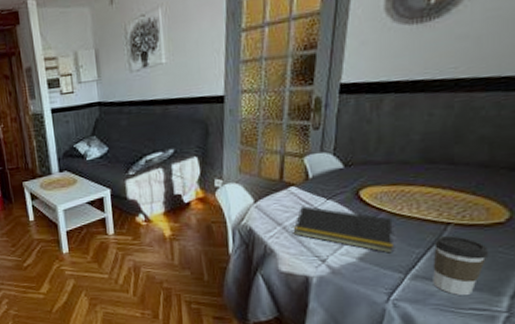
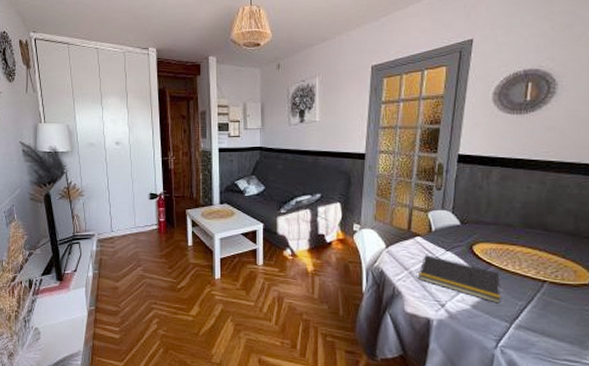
coffee cup: present [433,236,489,296] -> none [533,292,578,348]

